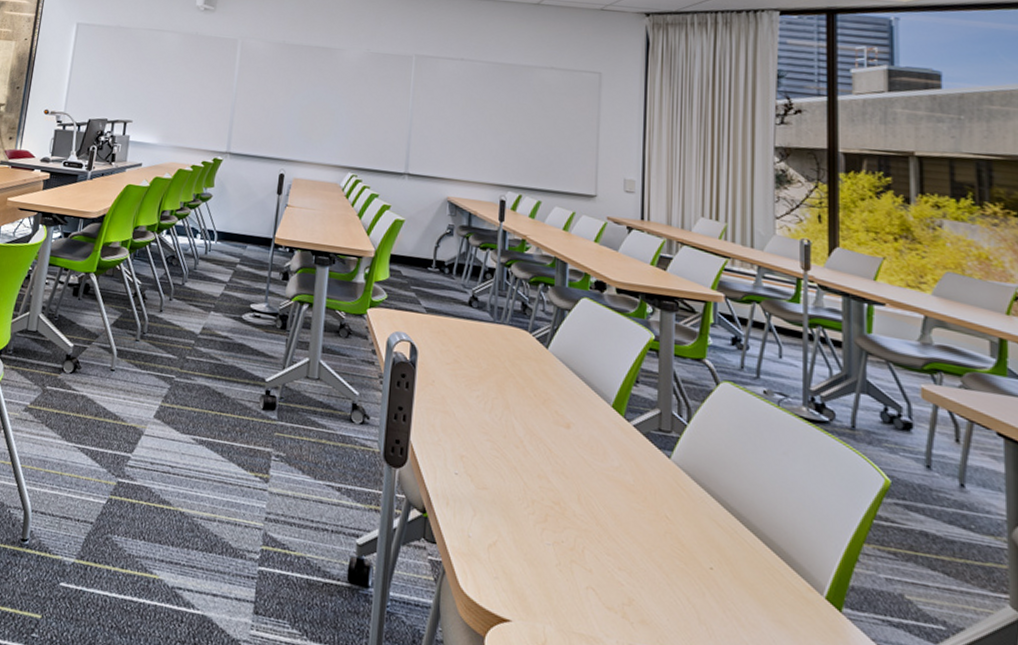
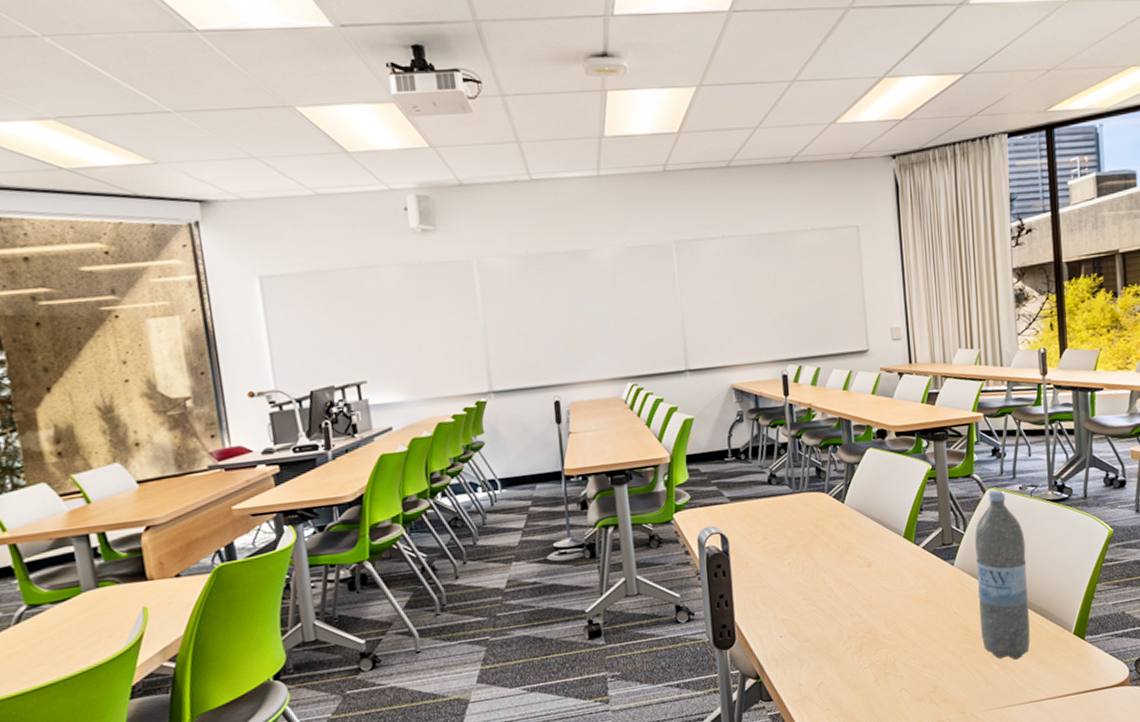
water bottle: none [697,384,766,605] -> present [974,489,1030,660]

